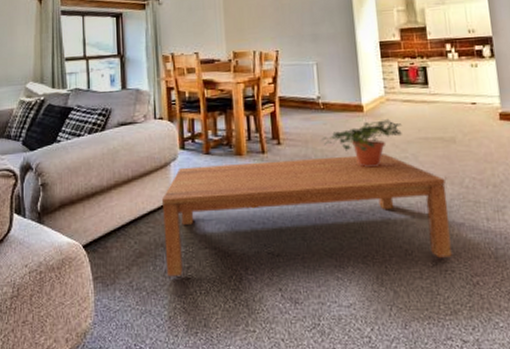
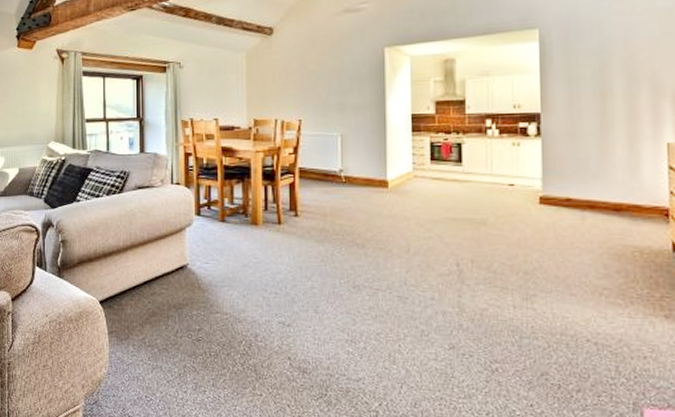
coffee table: present [161,154,452,277] -> none [175,232,472,342]
potted plant: present [320,118,403,168] -> none [339,196,430,246]

